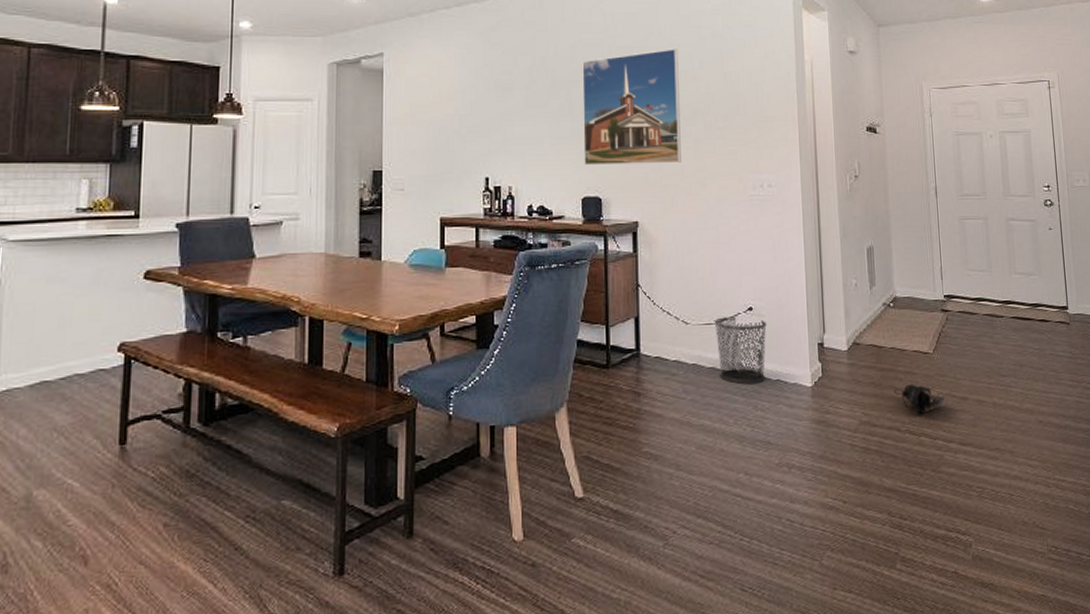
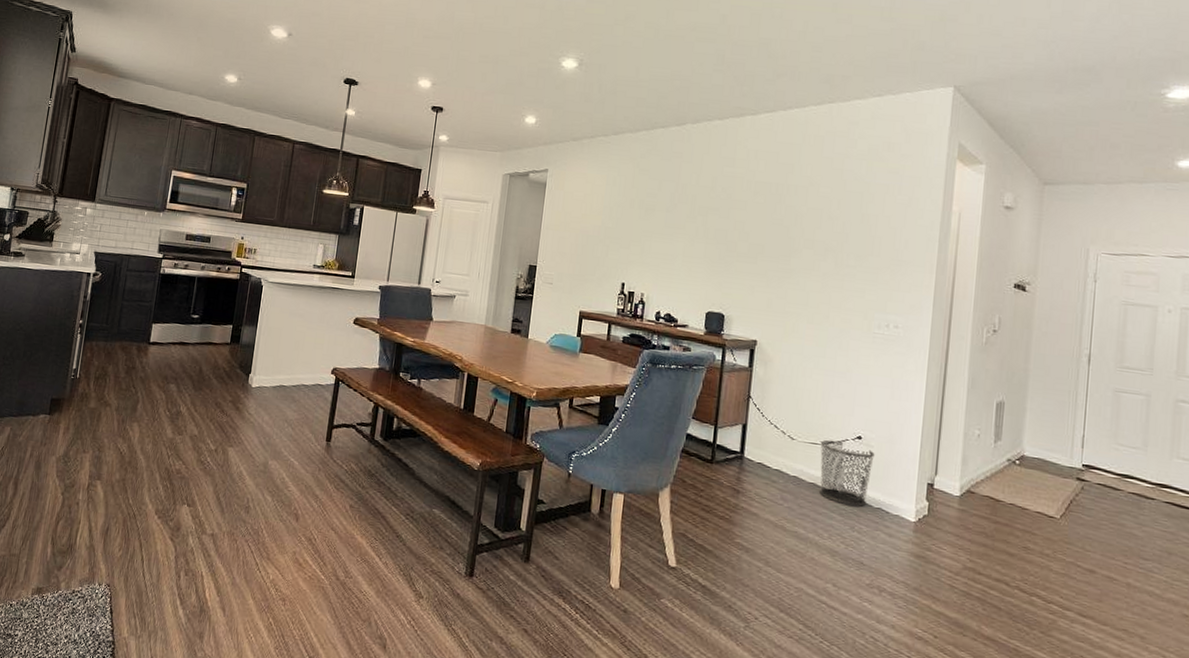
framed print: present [582,49,681,166] -> none [712,187,817,293]
shoe: present [894,384,945,414] -> none [1008,542,1067,575]

